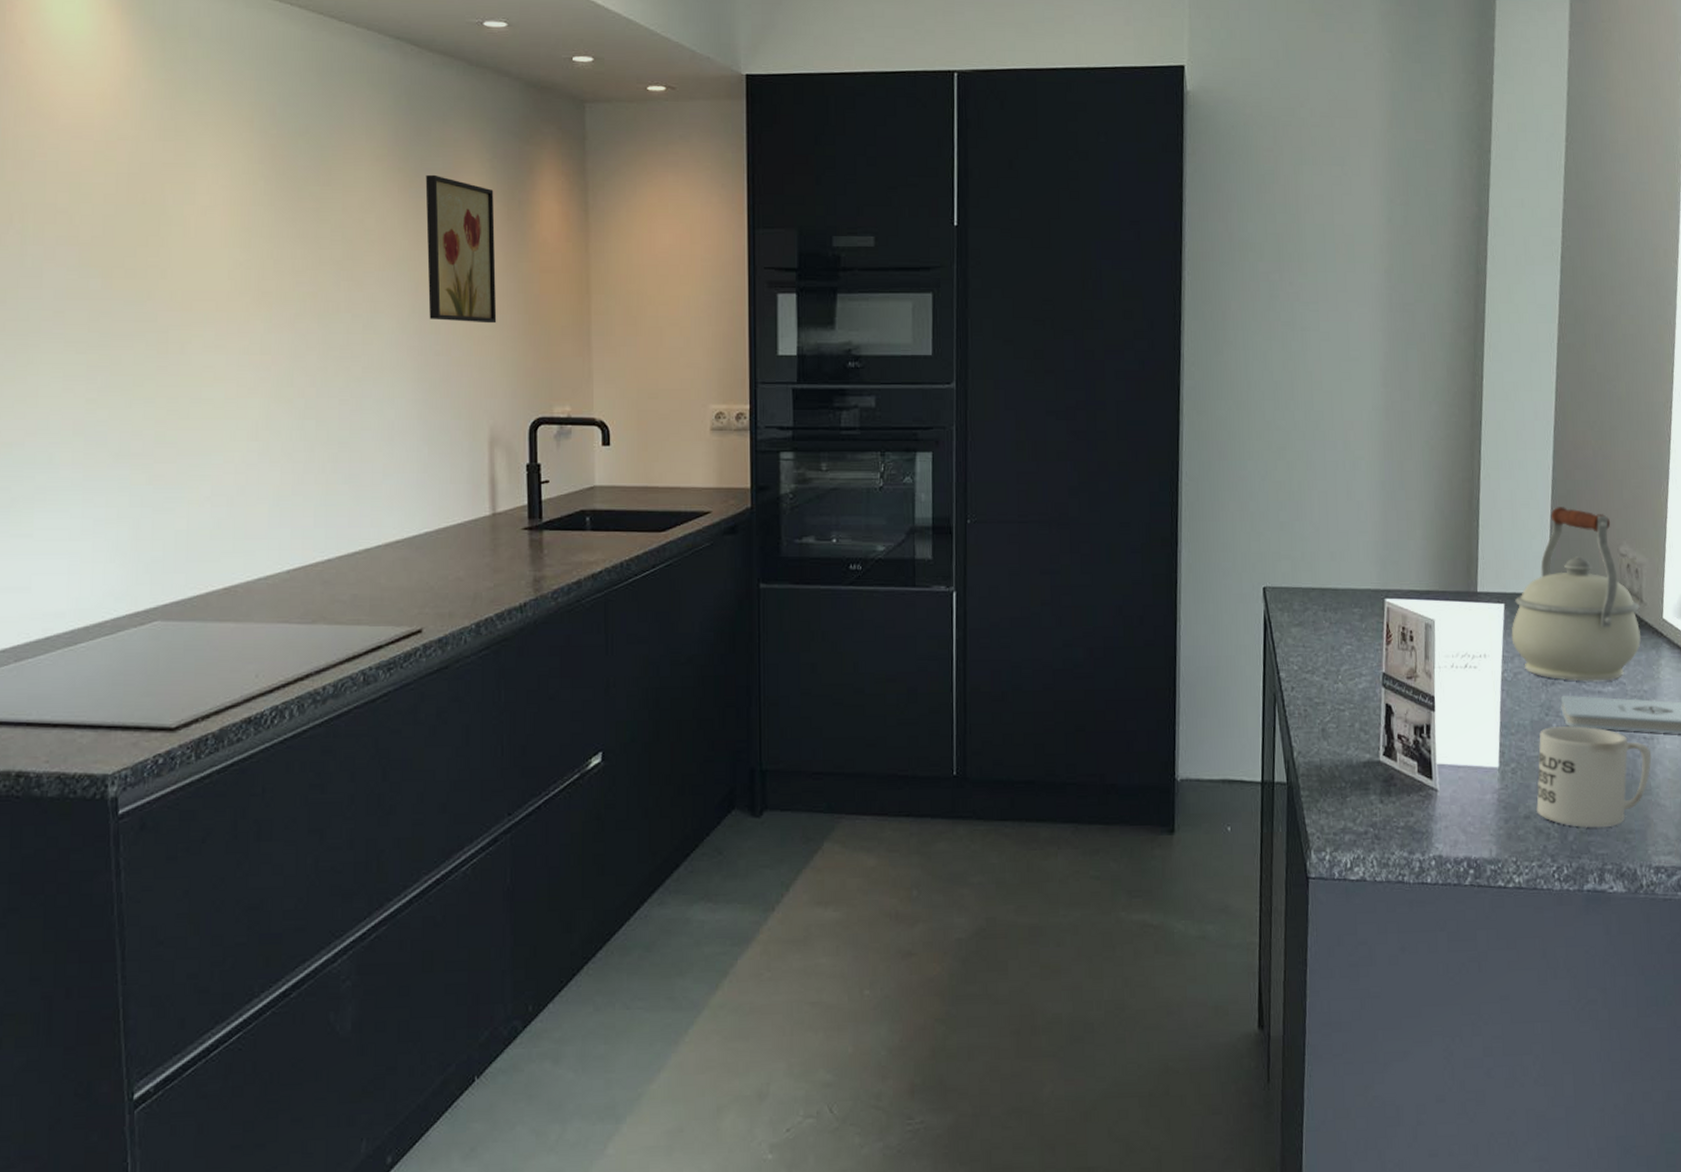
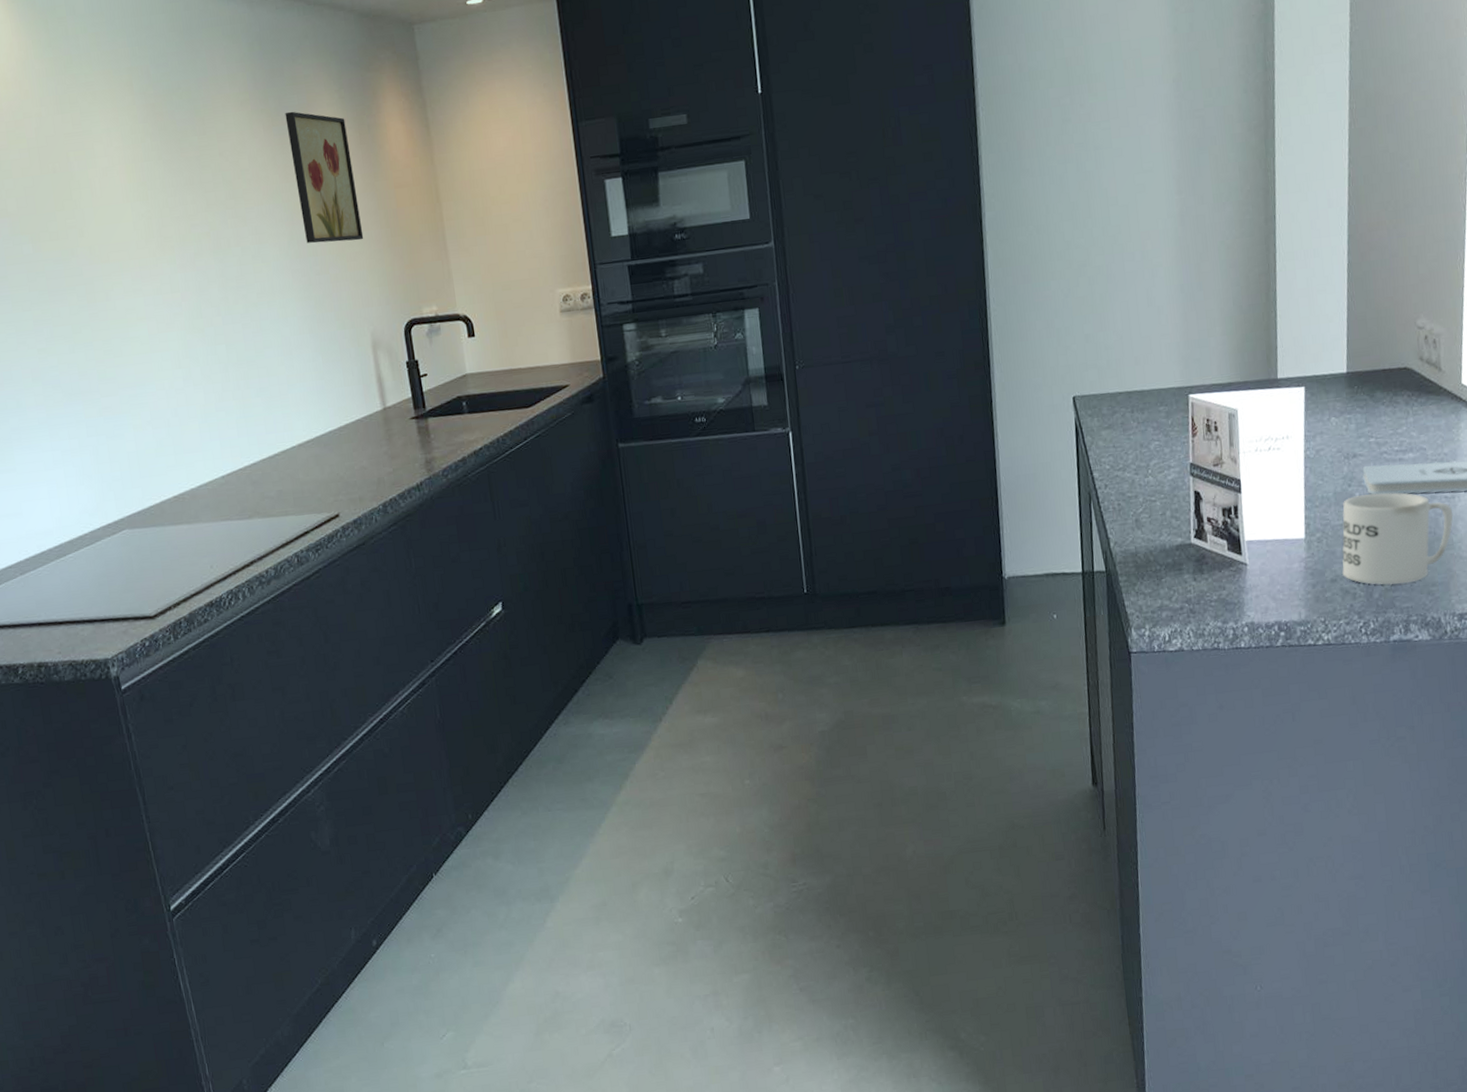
kettle: present [1511,507,1642,682] -> none [1312,288,1441,452]

